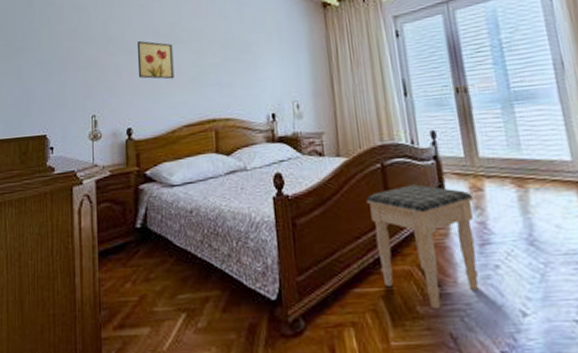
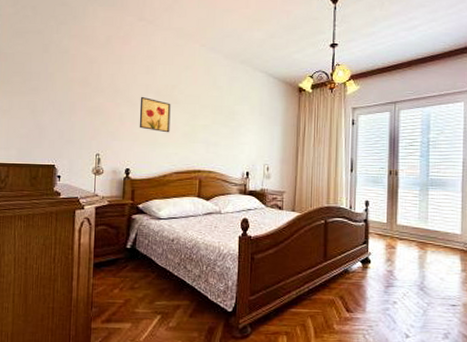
footstool: present [366,184,479,310] -> none [309,238,387,328]

